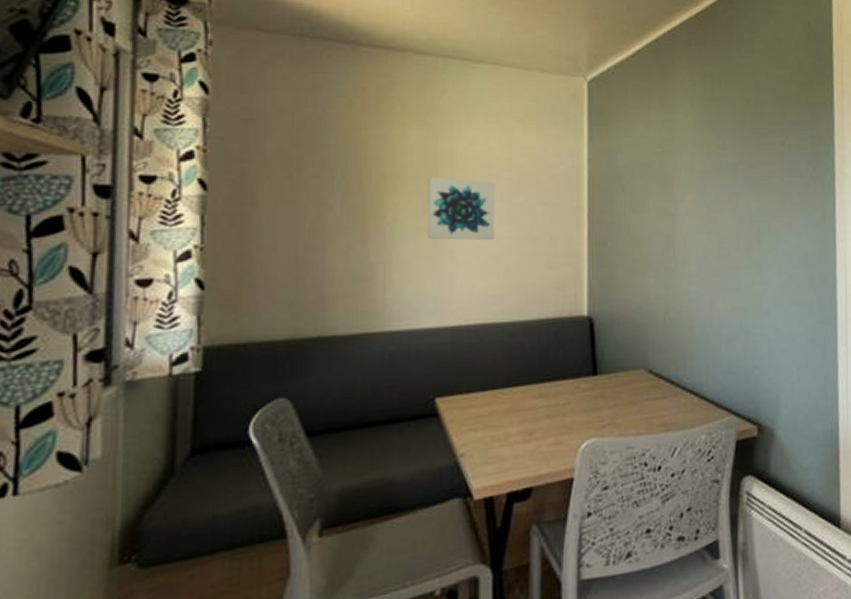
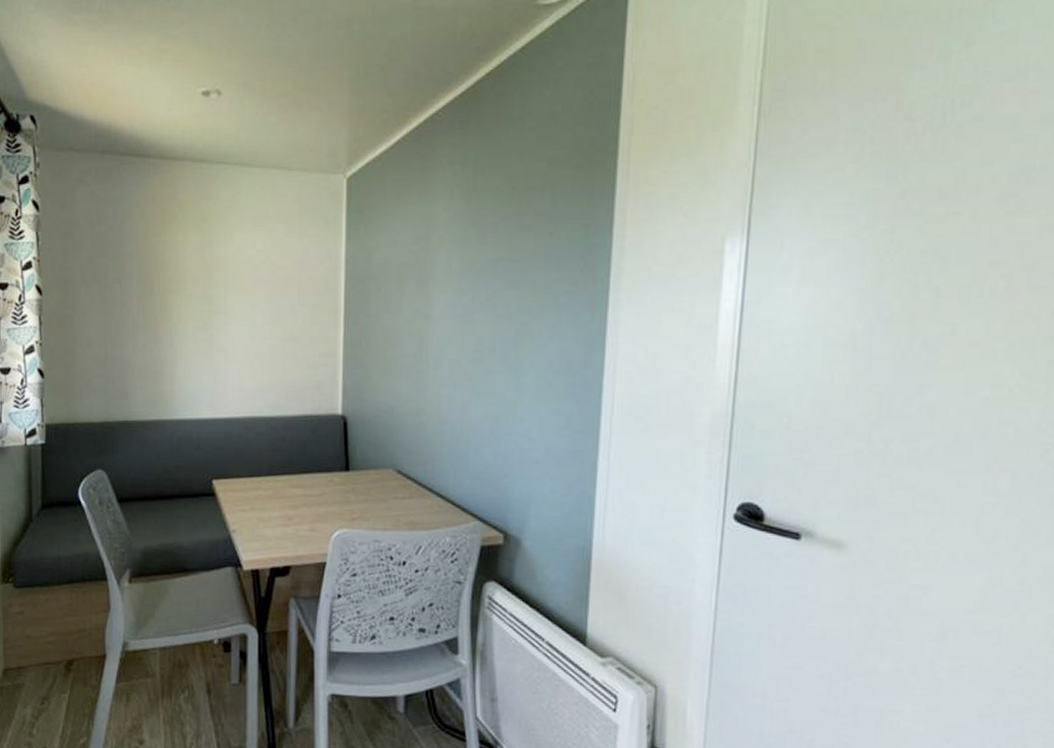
wall art: present [427,177,496,240] -> none [204,280,262,339]

